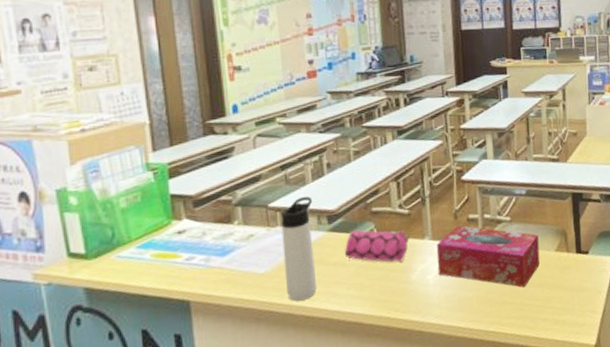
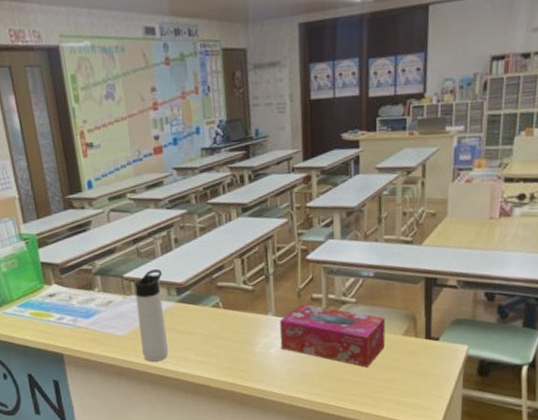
pencil case: present [344,230,410,262] -> none [192,302,253,335]

